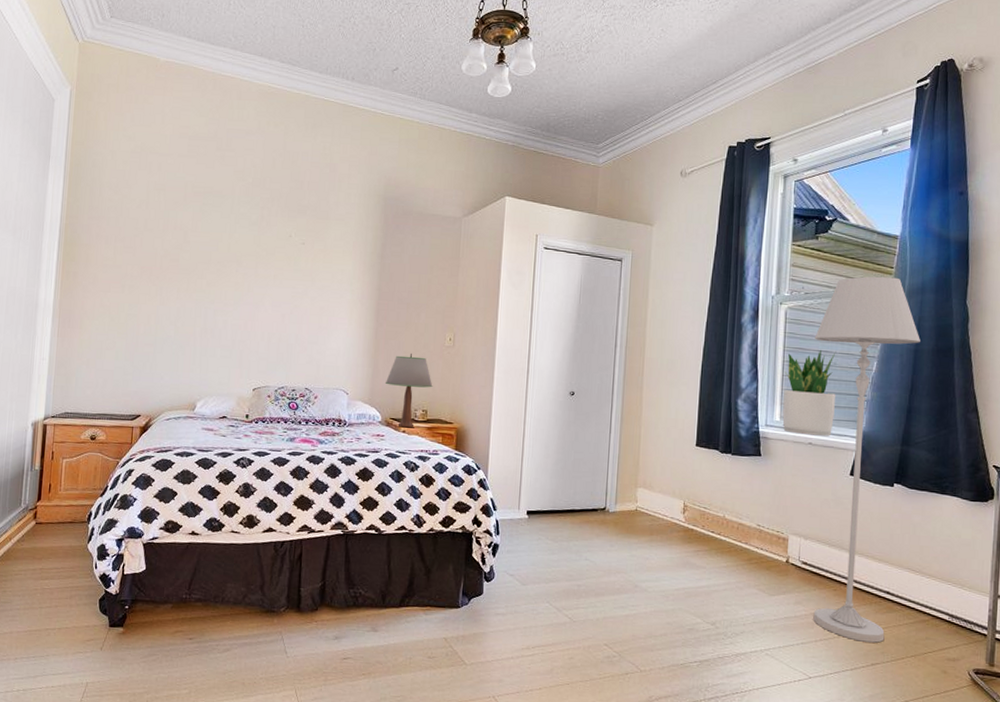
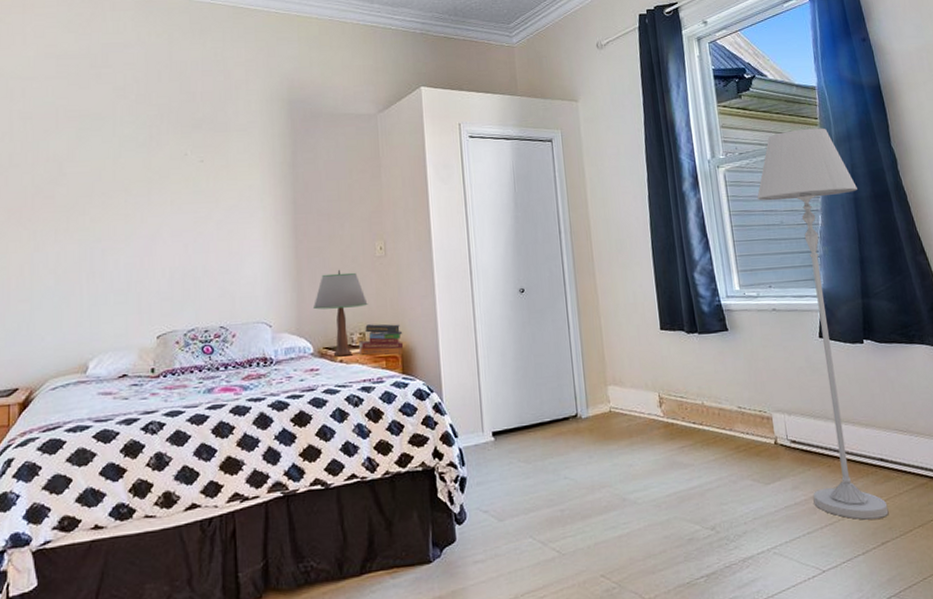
books: none [419,404,460,434] -> present [358,323,404,356]
planter: present [782,350,836,436] -> none [734,209,793,302]

